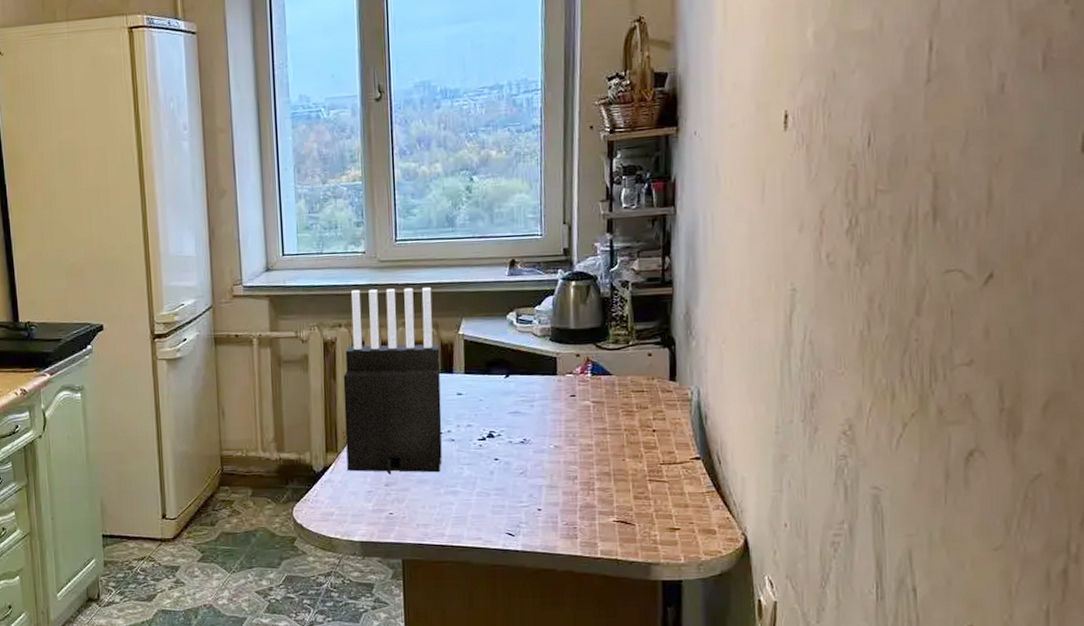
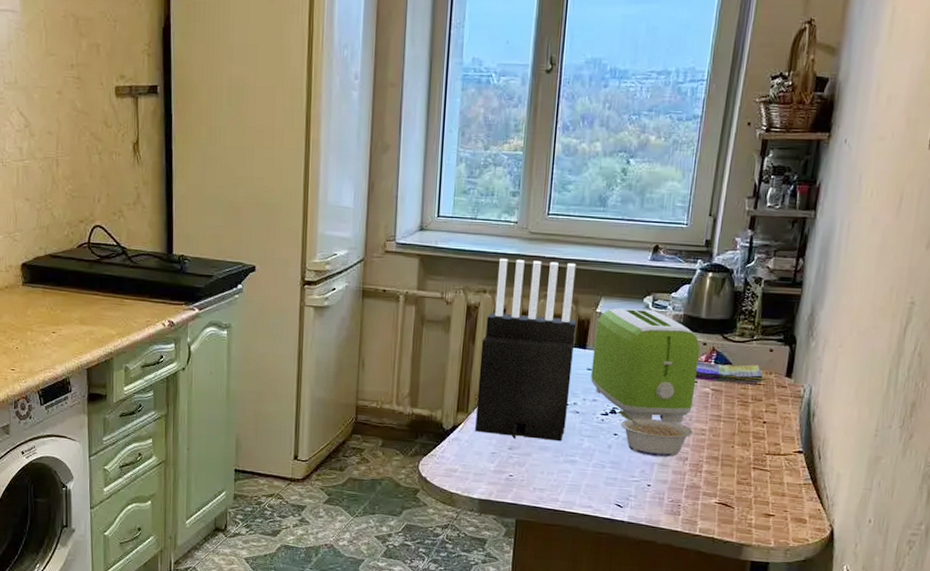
toaster: none [460,325,575,443] -> present [591,307,700,424]
legume: none [496,433,579,478] -> present [618,410,693,457]
dish towel: none [572,371,647,394] -> present [695,360,765,386]

